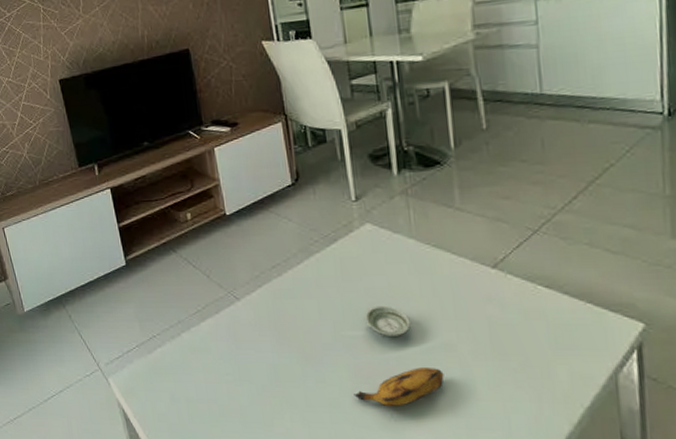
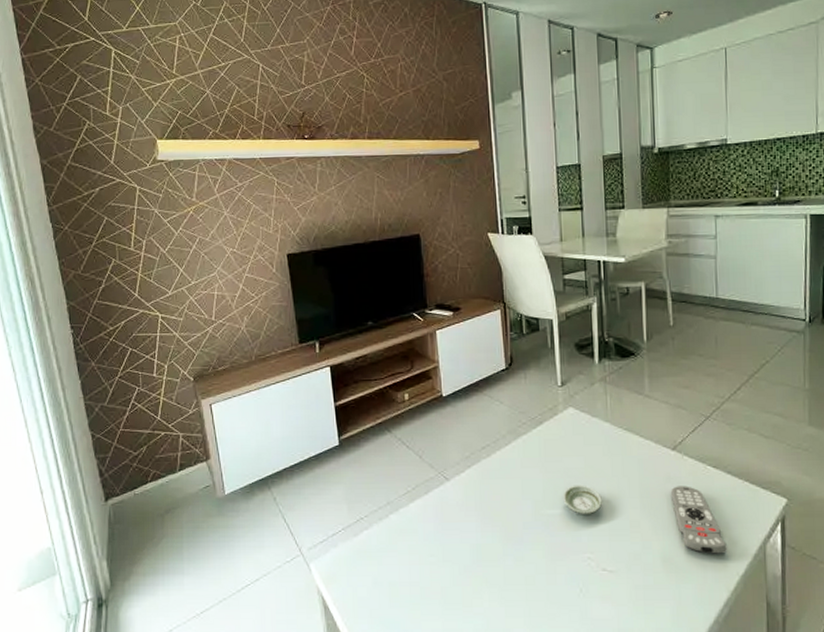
banana: present [354,367,444,407] -> none [548,543,628,582]
remote control: none [493,307,567,383] -> present [671,486,727,554]

